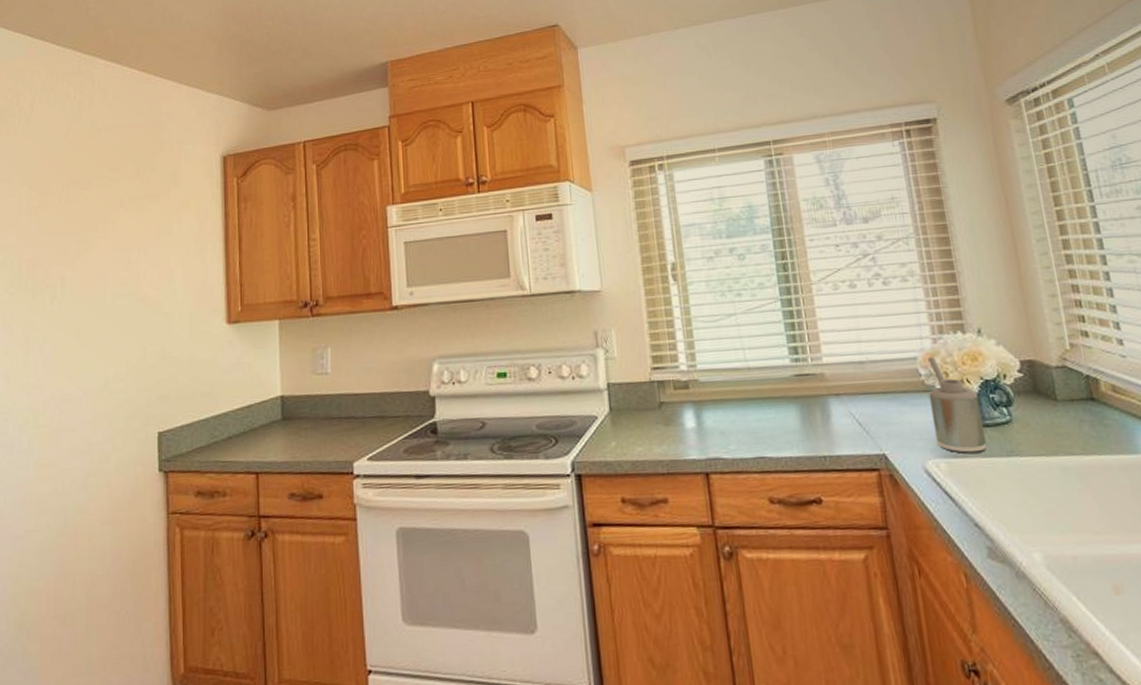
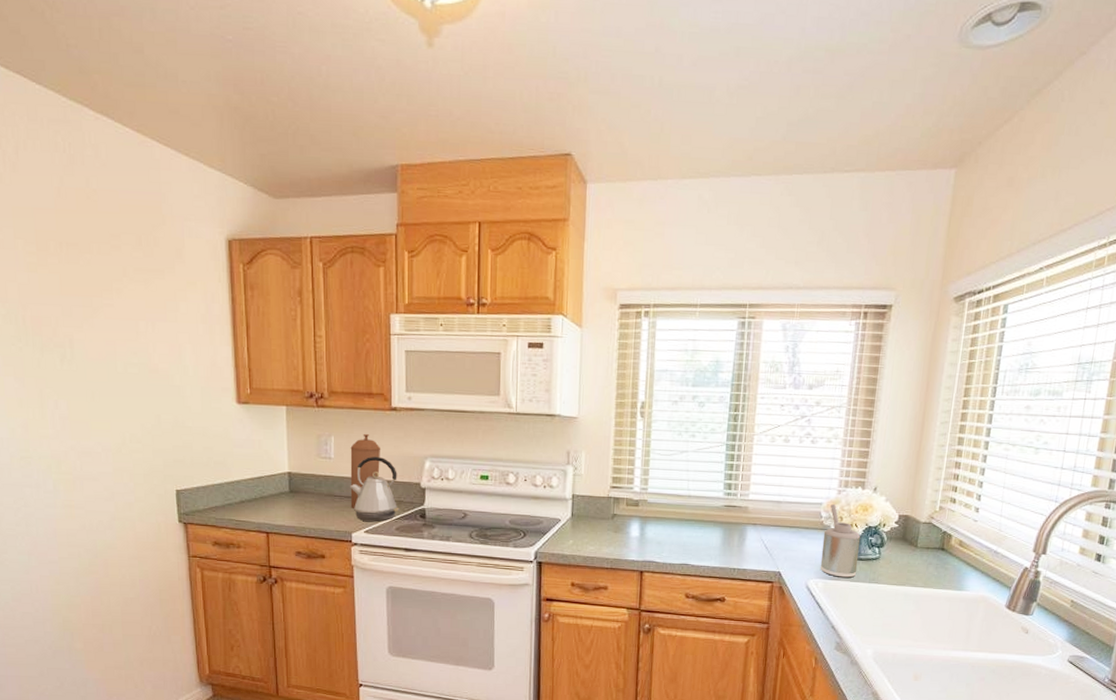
kettle: none [348,364,407,447] -> present [349,456,400,522]
canister: none [349,340,383,431] -> present [350,434,381,508]

